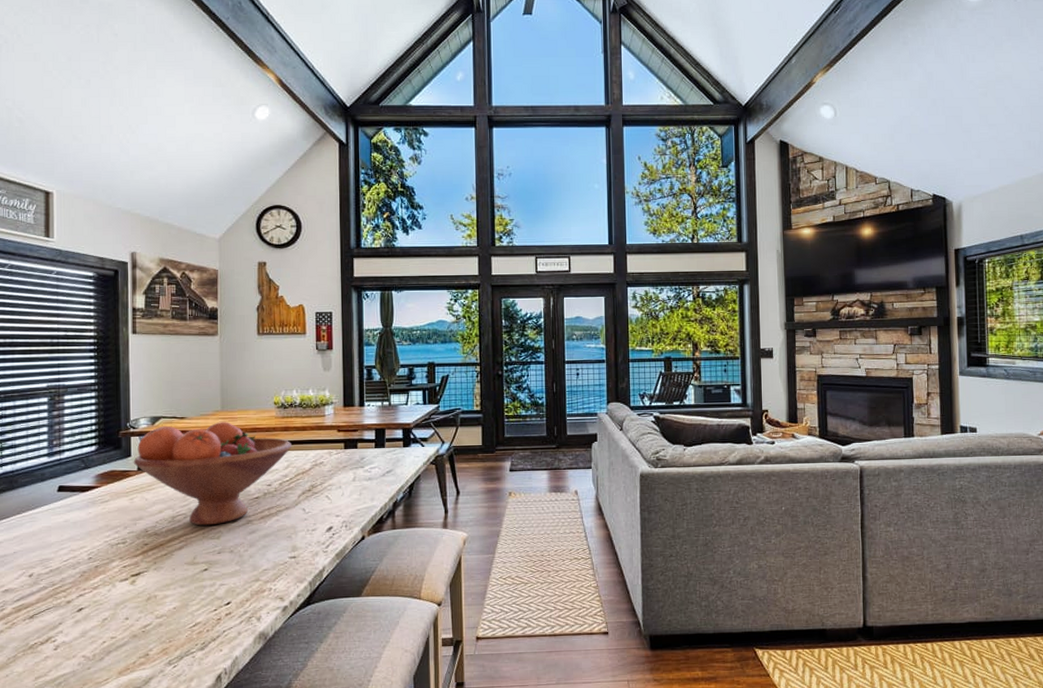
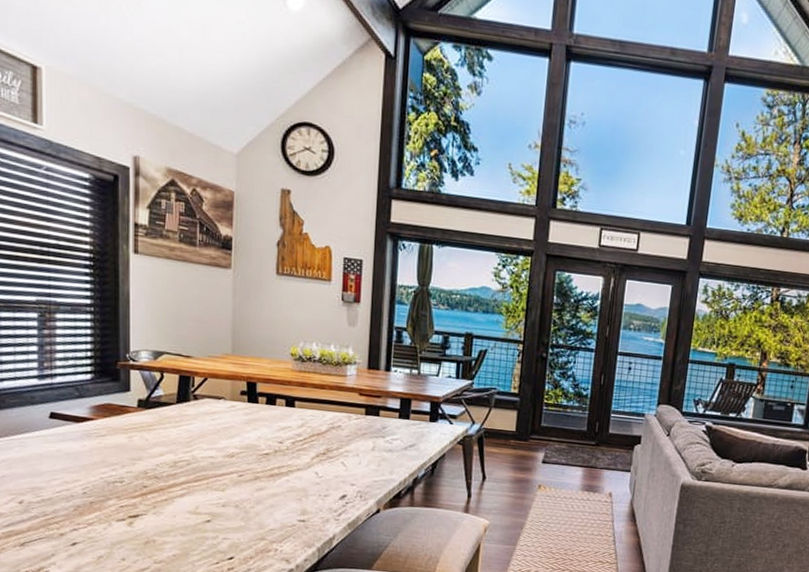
fruit bowl: present [133,422,292,526] -> none [132,362,308,476]

